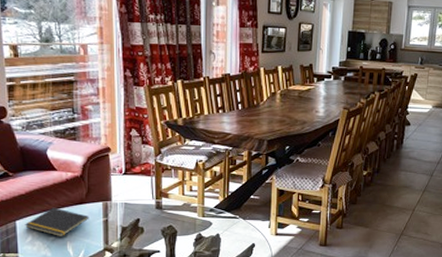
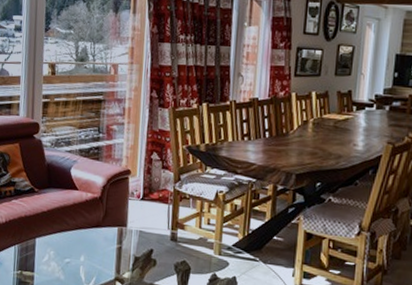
notepad: present [25,207,89,237] -> none [43,227,104,261]

